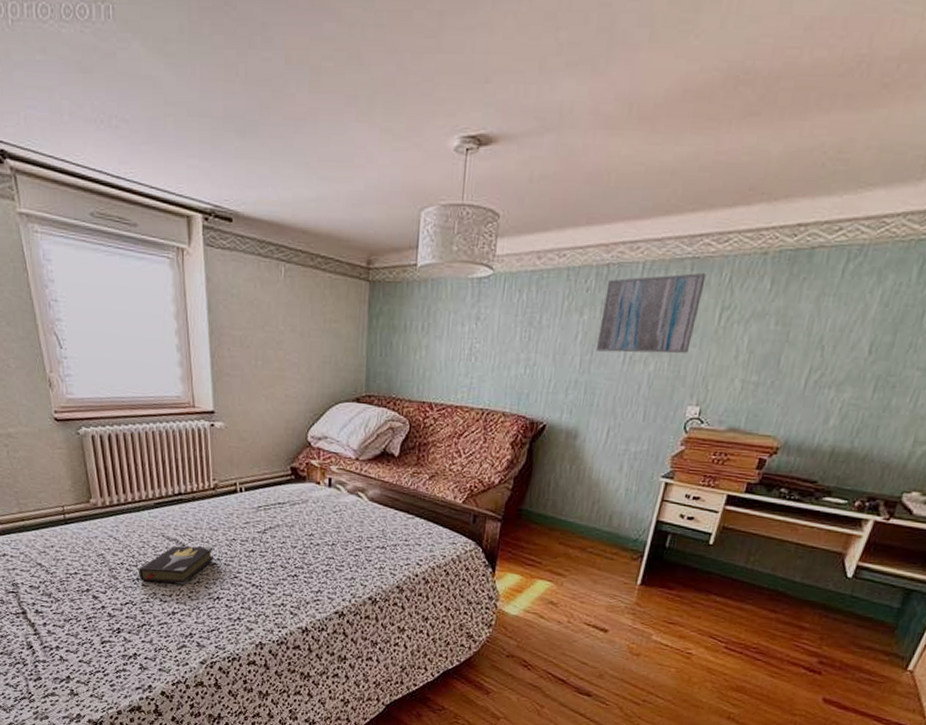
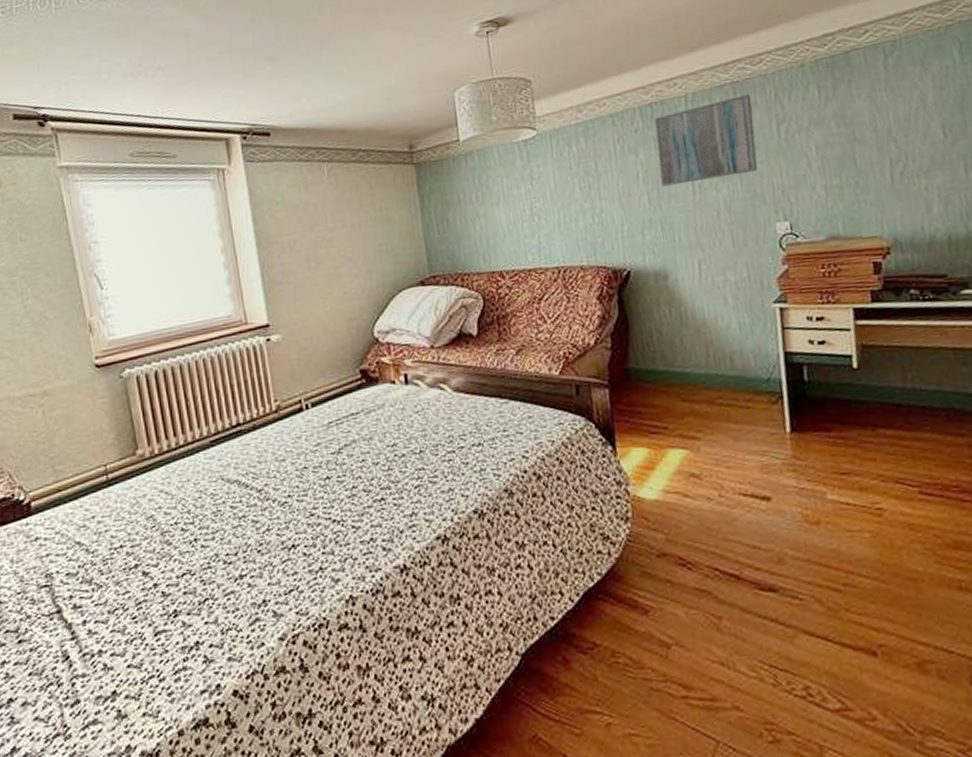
hardback book: present [139,545,215,585] -> none [196,481,285,542]

